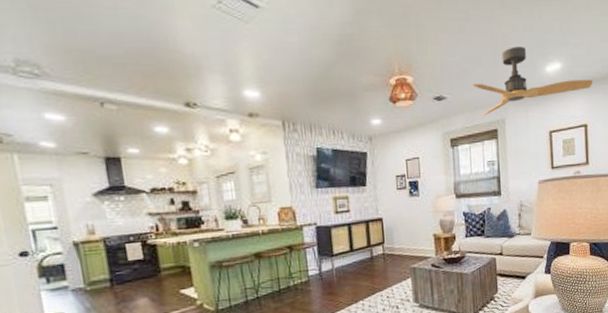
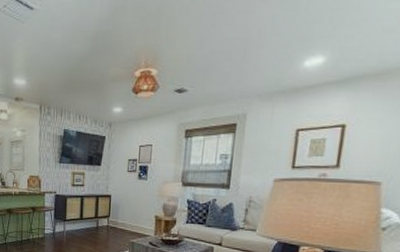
ceiling fan: present [472,46,593,116] -> none [216,39,363,110]

